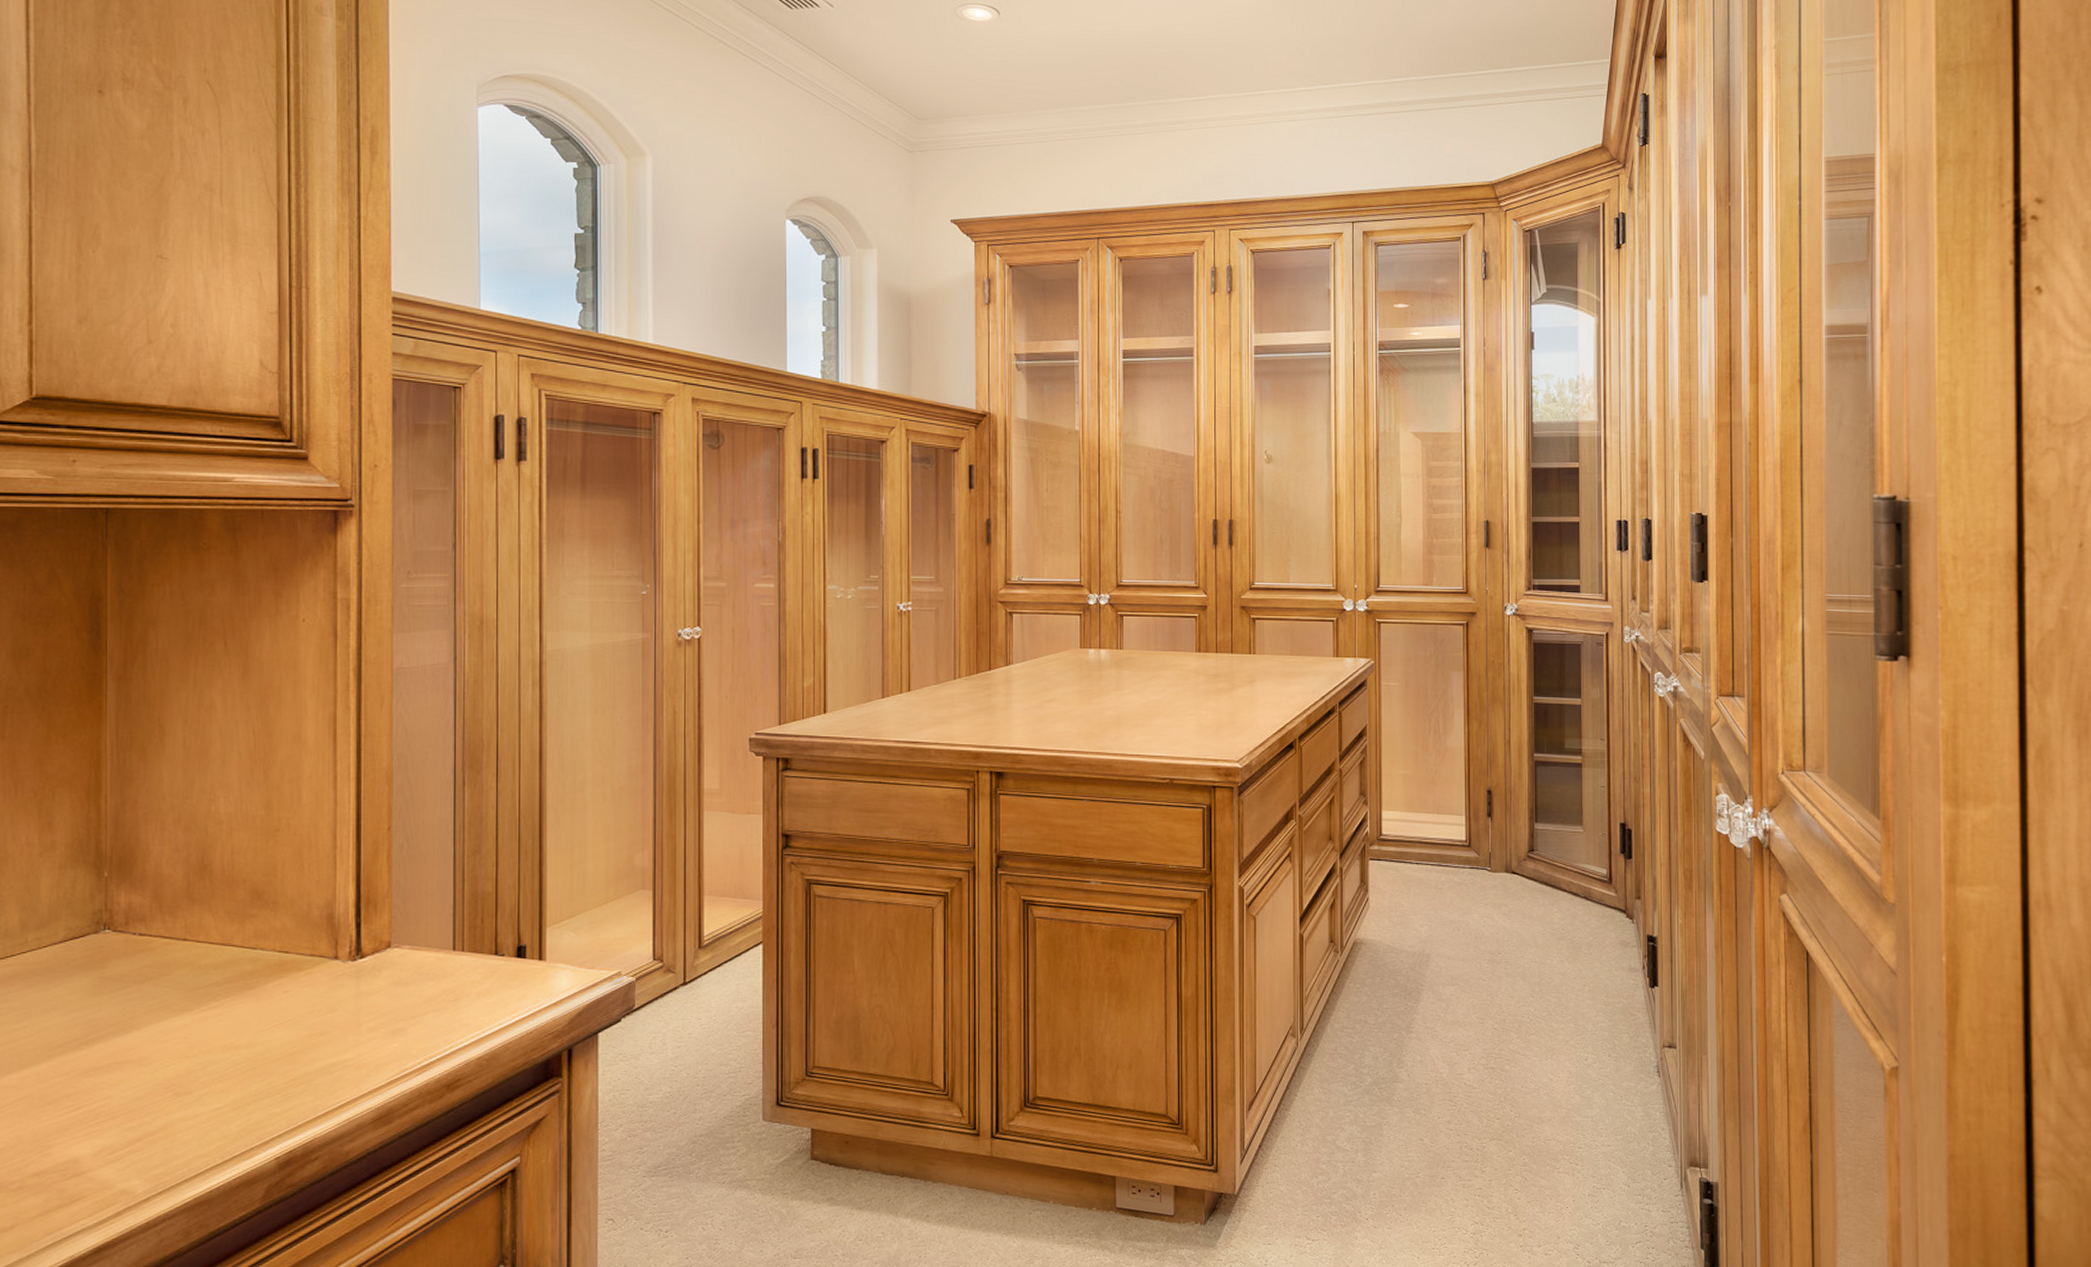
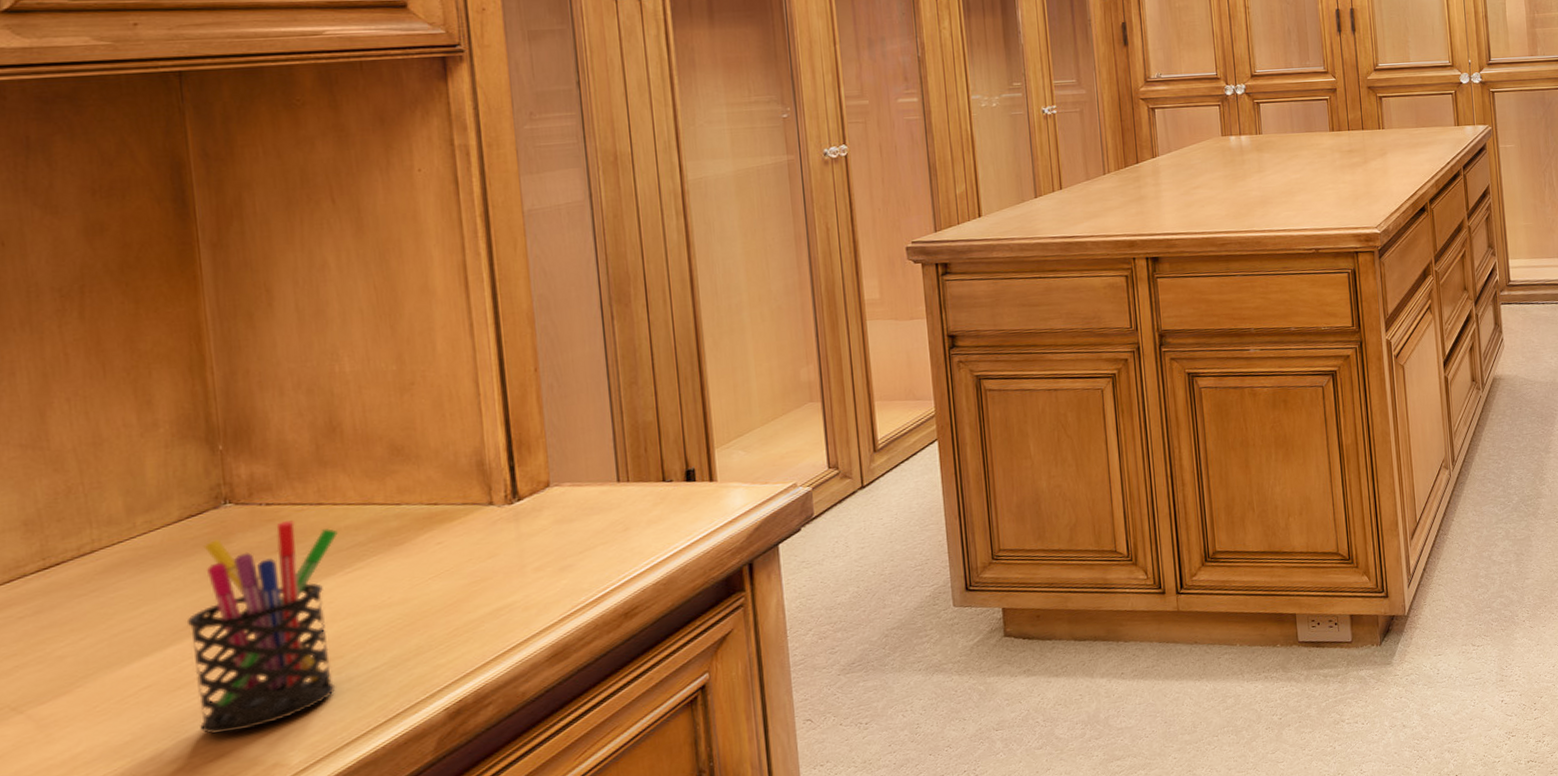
pen holder: none [60,952,198,1154] -> present [186,520,338,734]

